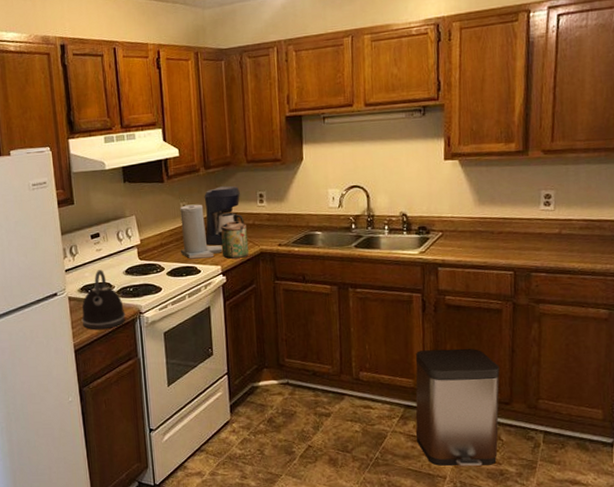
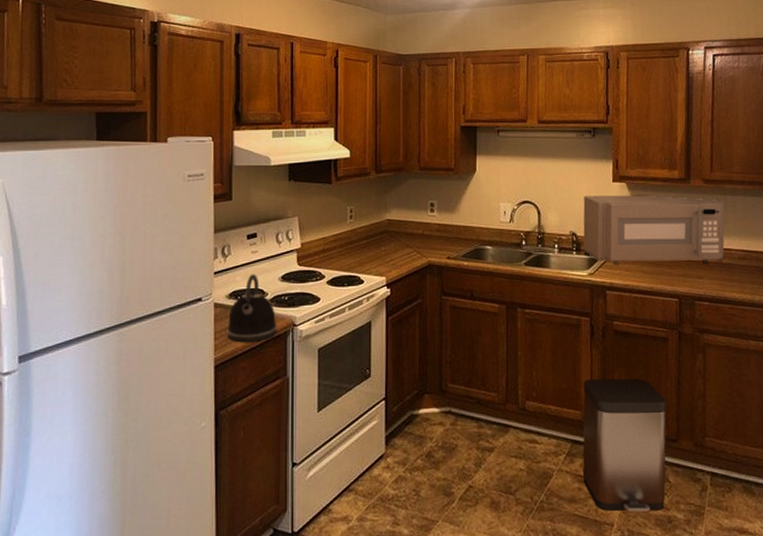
paper towel: present [180,204,223,259] -> none [343,209,389,268]
coffee maker: present [204,185,245,246] -> none [371,192,414,254]
canister: present [221,221,249,259] -> none [387,230,417,270]
microwave: none [413,168,566,242] -> present [583,194,725,265]

